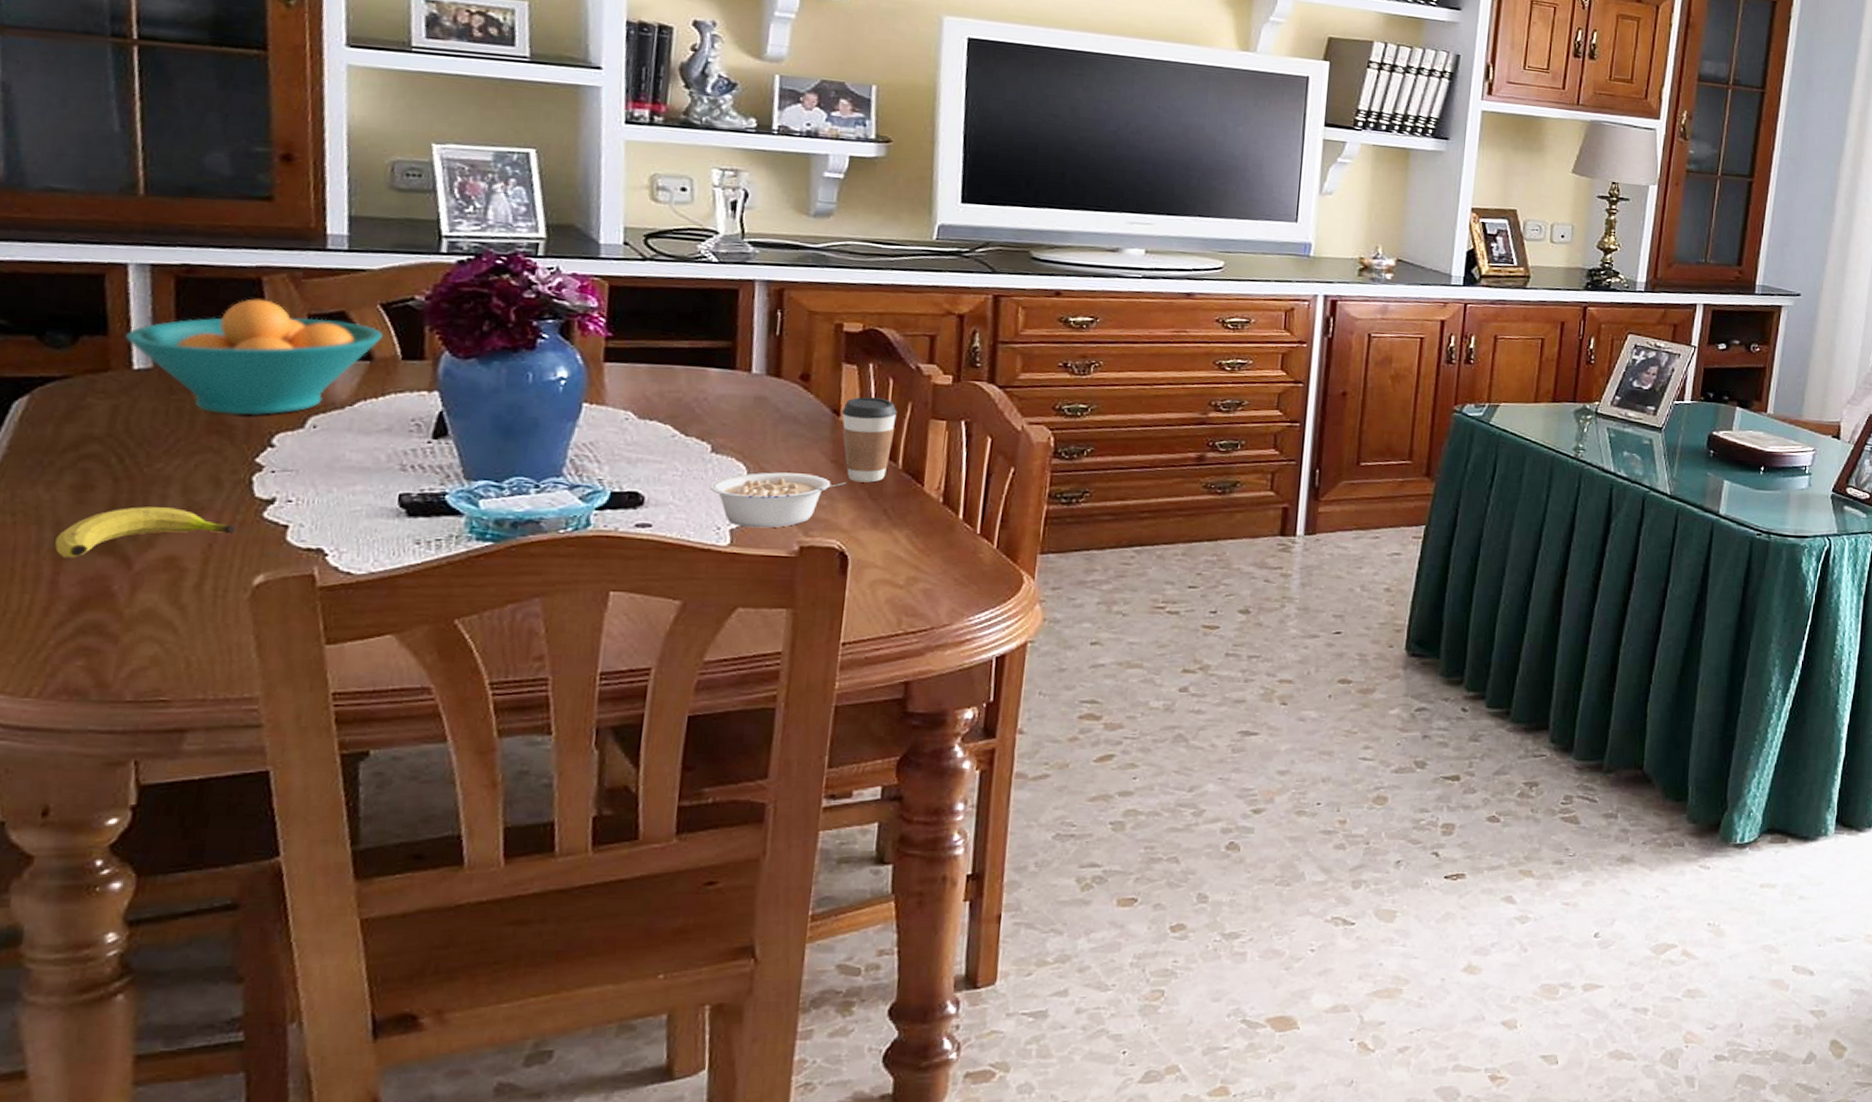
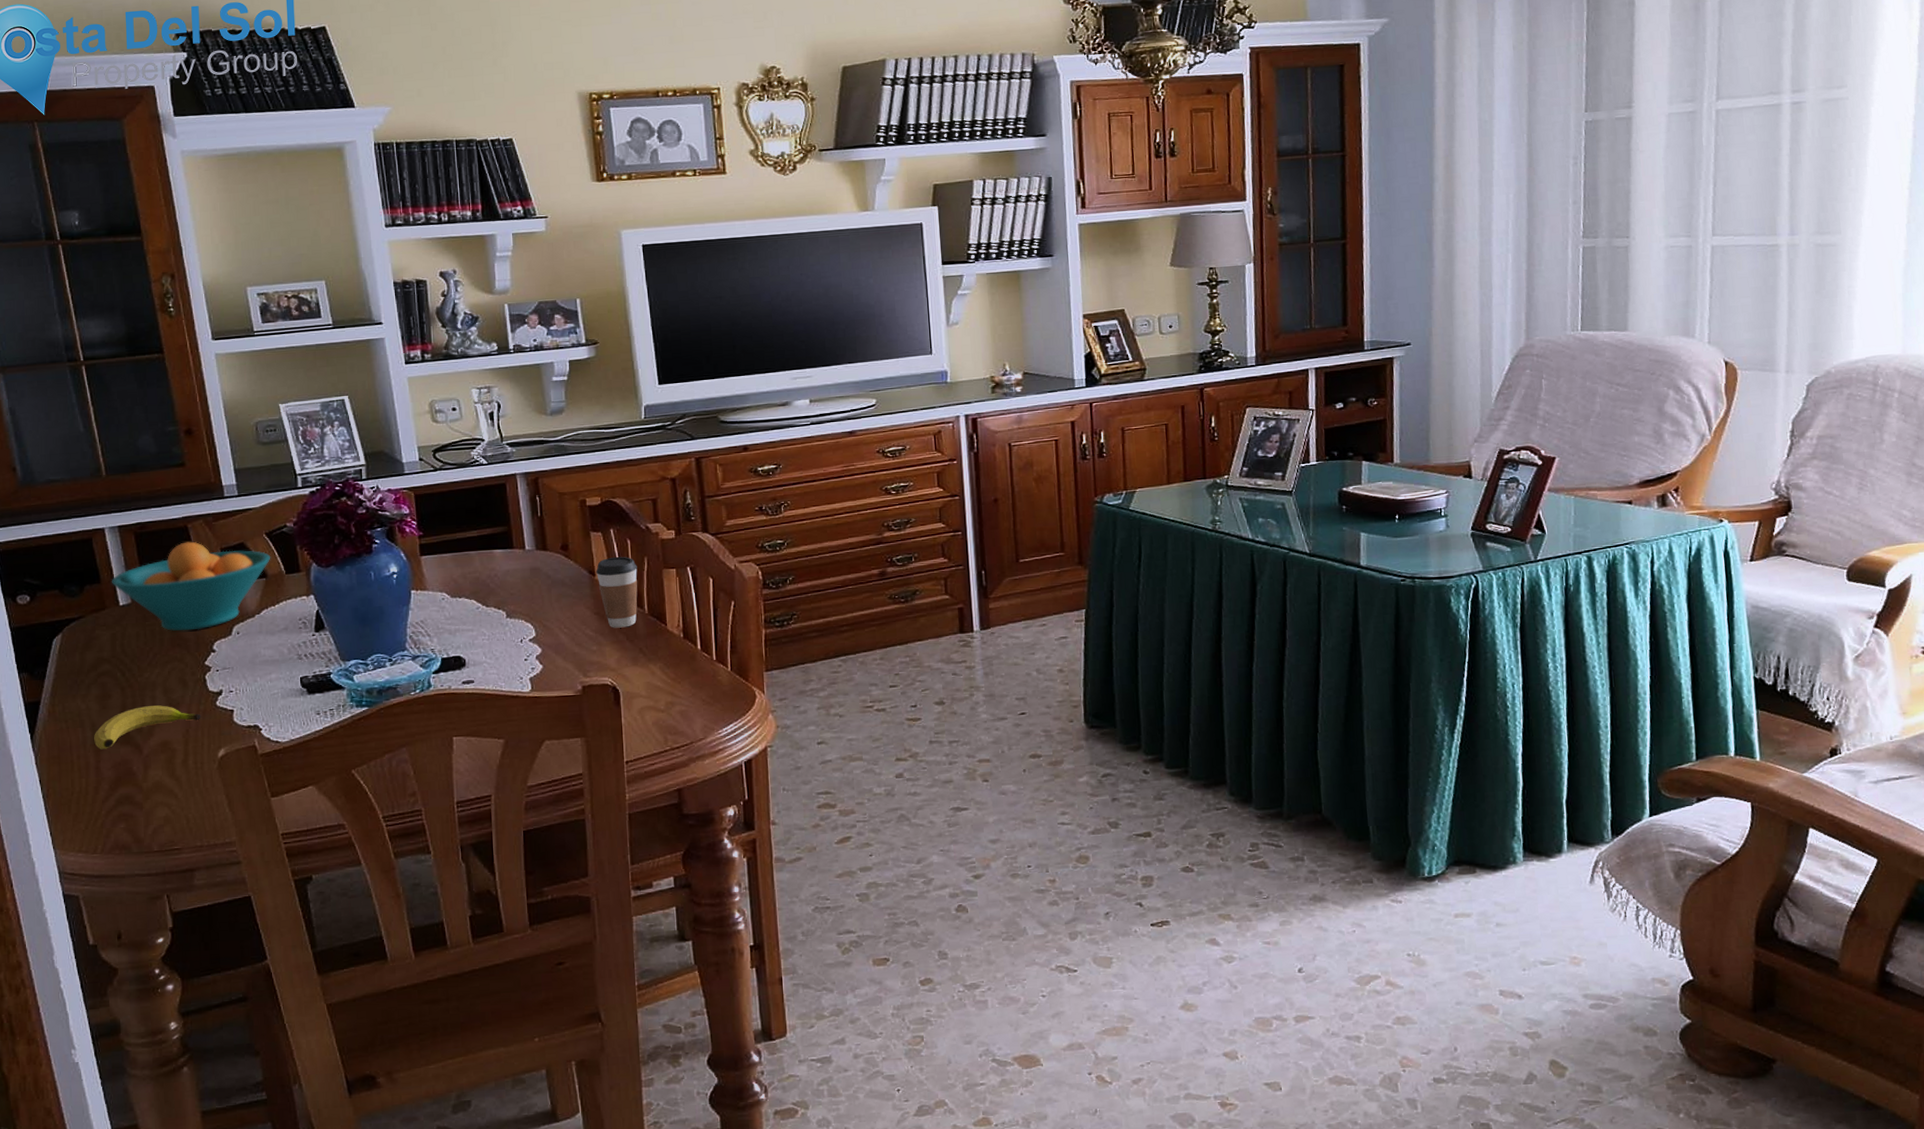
legume: present [710,472,847,528] -> none [510,626,609,675]

